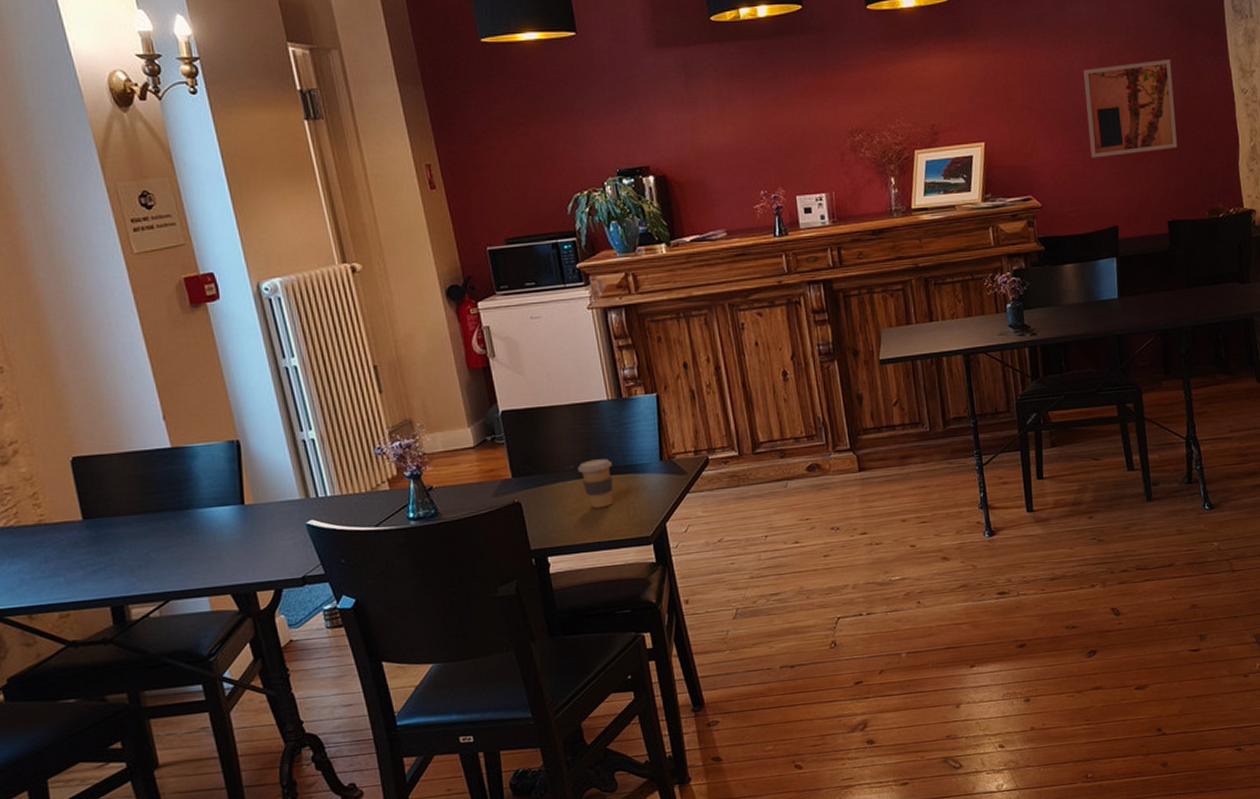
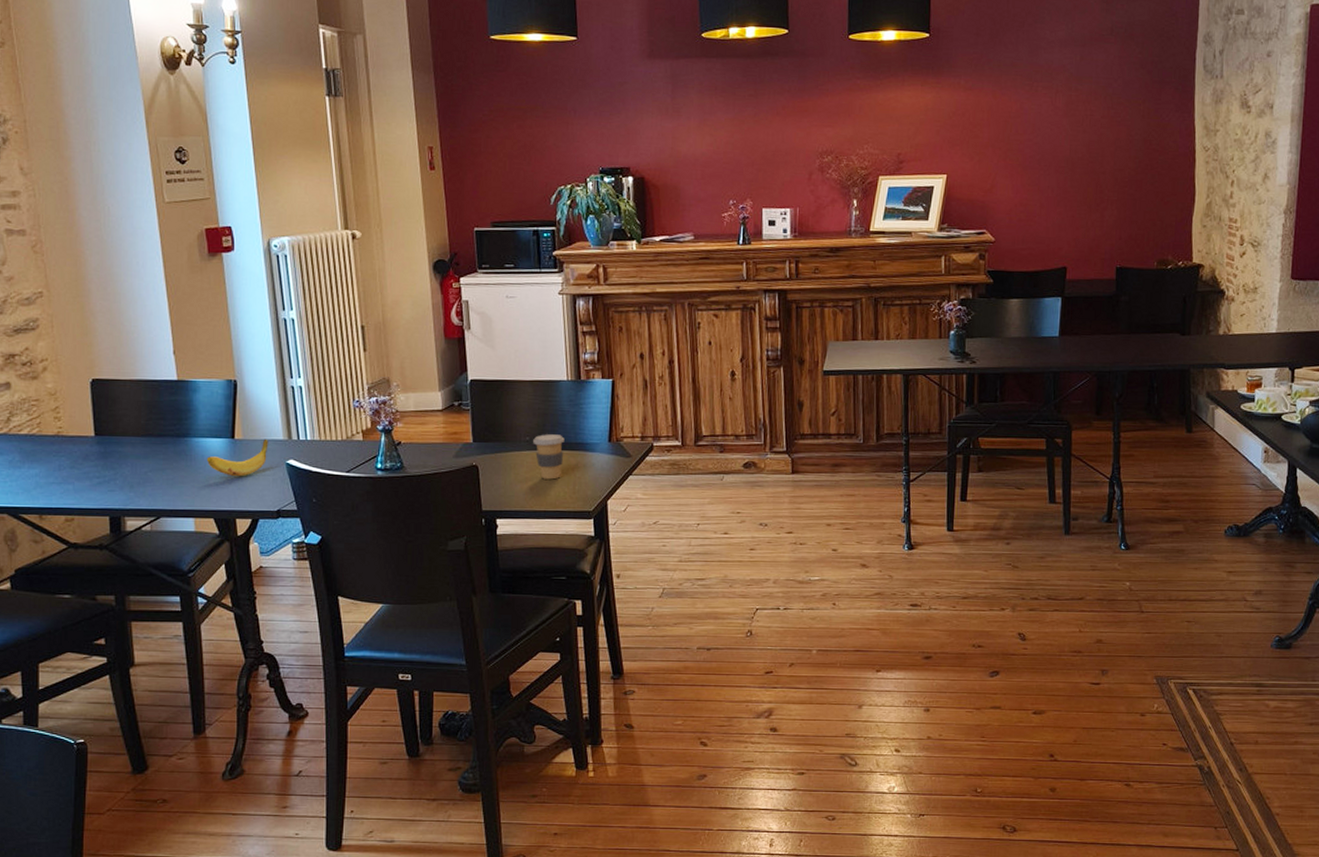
banana: none [214,500,284,546] -> present [206,438,269,477]
wall art: present [1083,59,1178,158] -> none [1047,111,1137,200]

